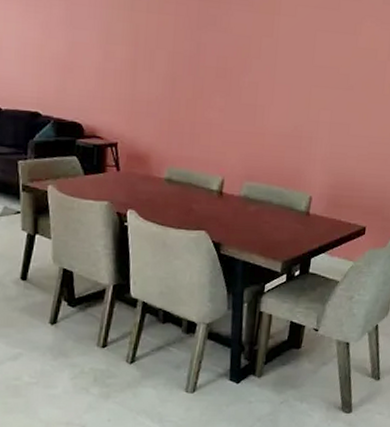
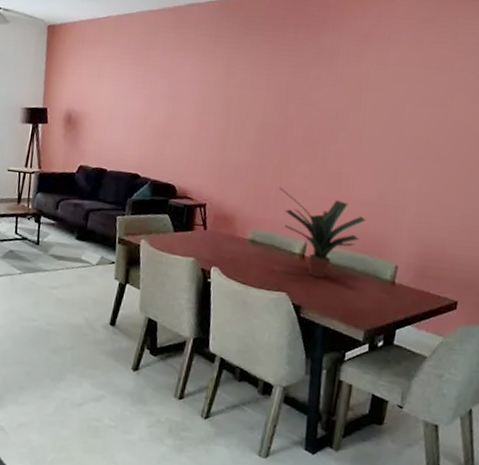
potted plant: none [194,121,281,214] -> present [279,187,366,278]

